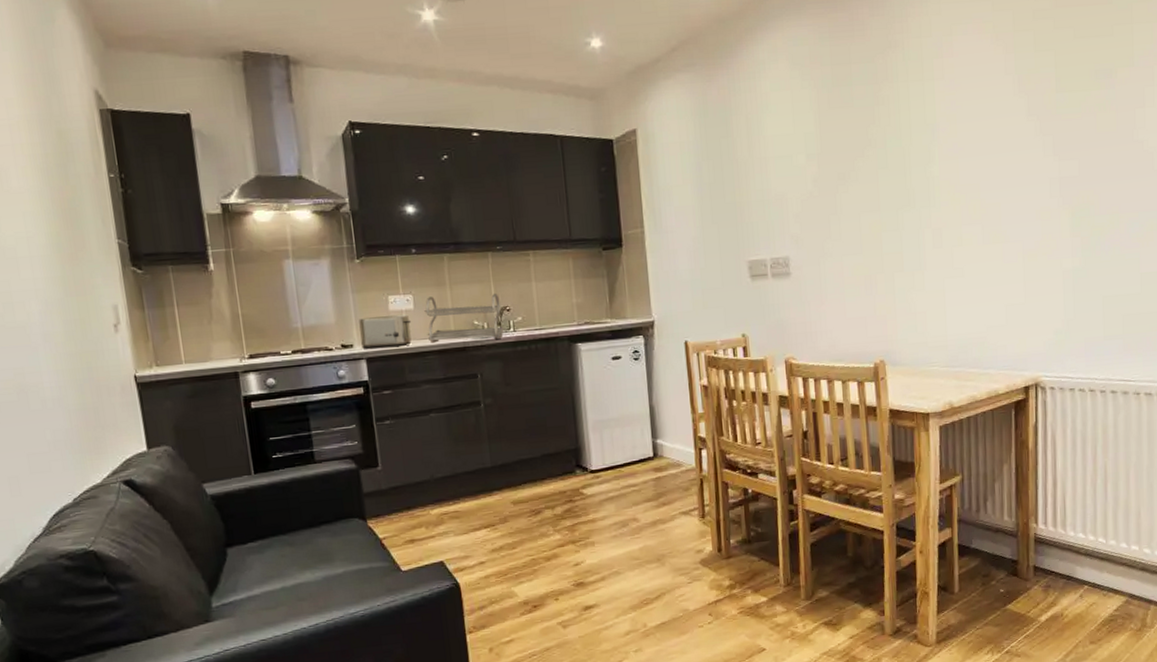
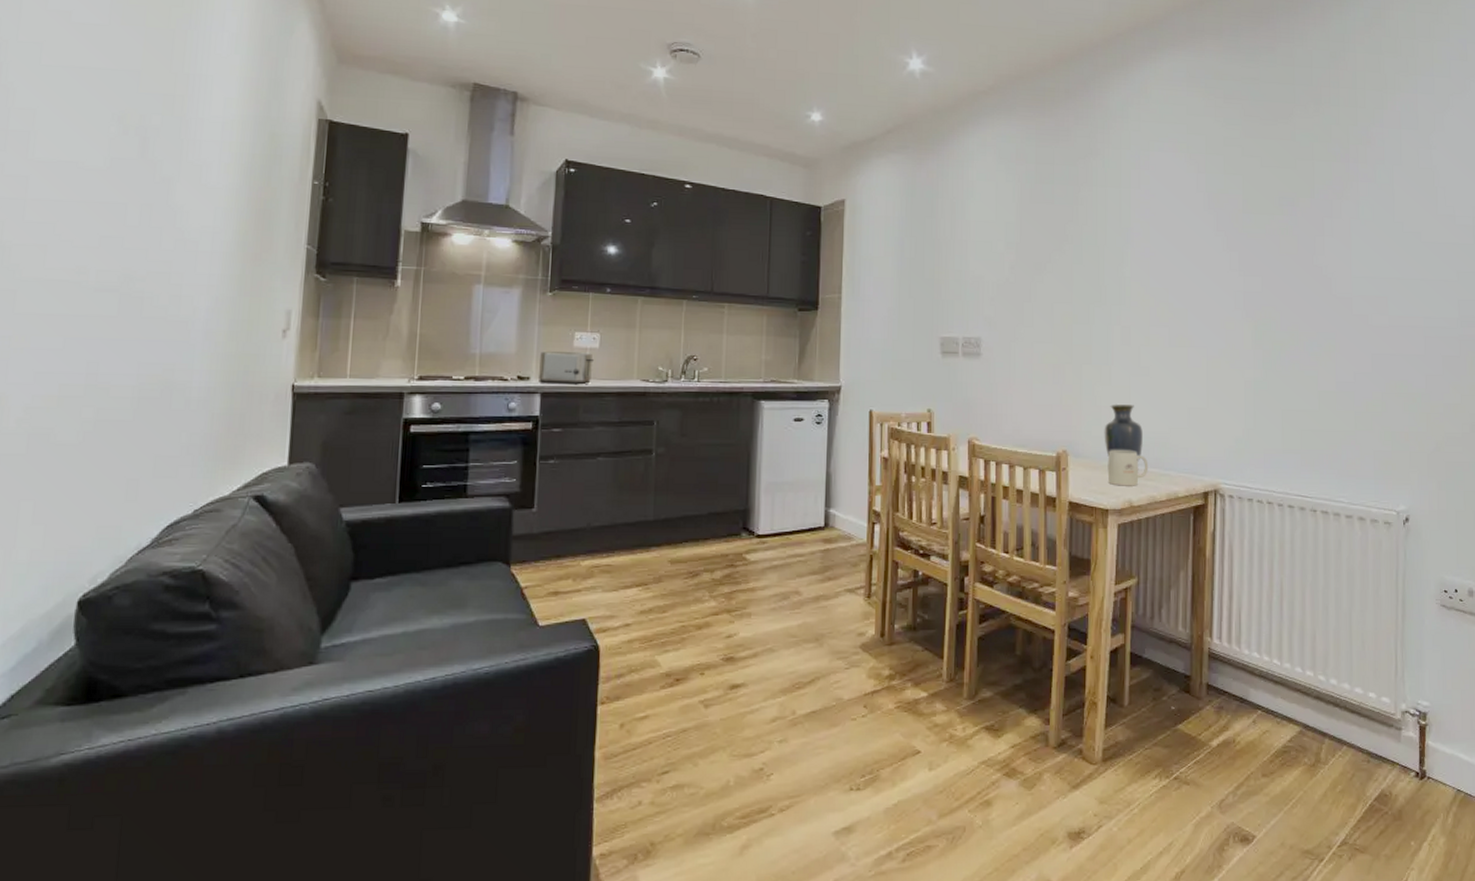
dish rack: present [424,292,504,343] -> none [608,337,689,389]
vase: none [920,308,961,364] -> present [1104,403,1143,462]
mug: none [925,353,968,390] -> present [1107,449,1149,486]

